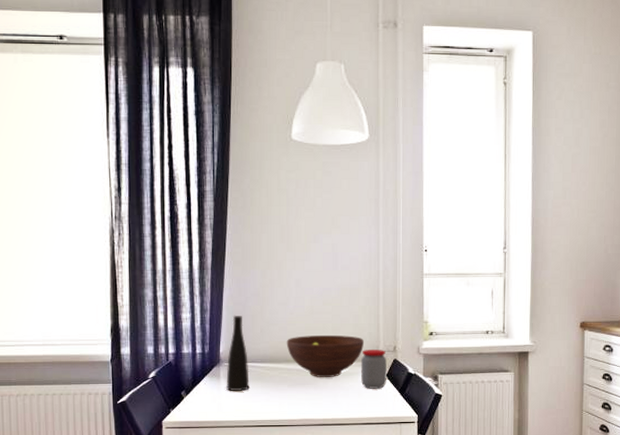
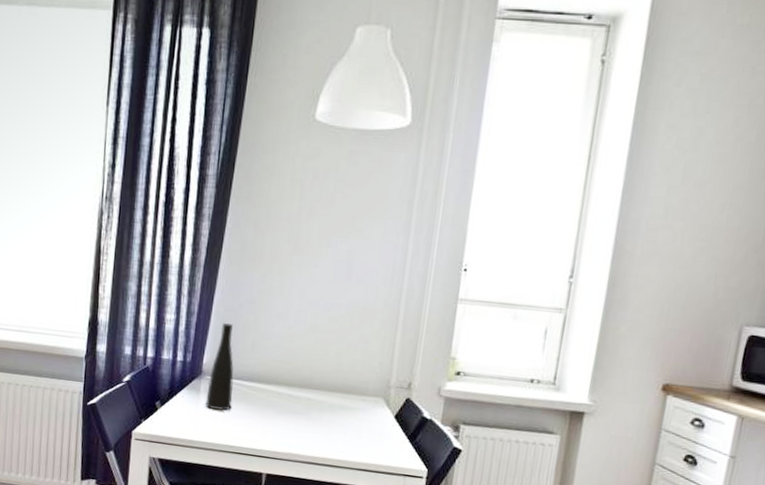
fruit bowl: present [286,335,365,377] -> none [279,356,373,410]
jar: present [361,350,387,389] -> none [363,382,398,431]

